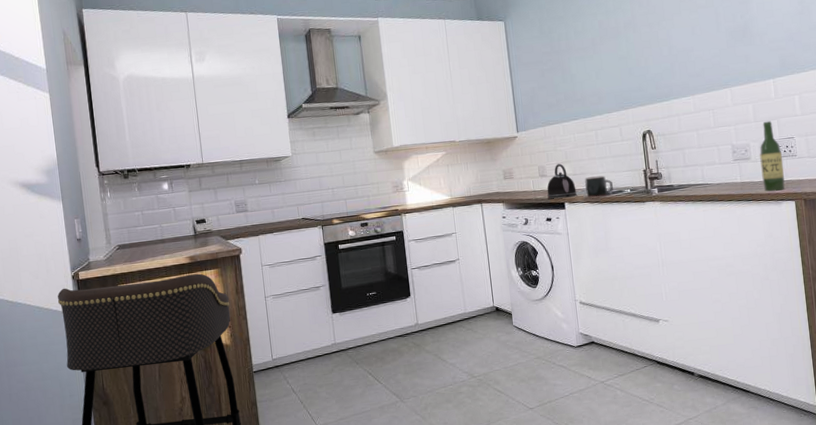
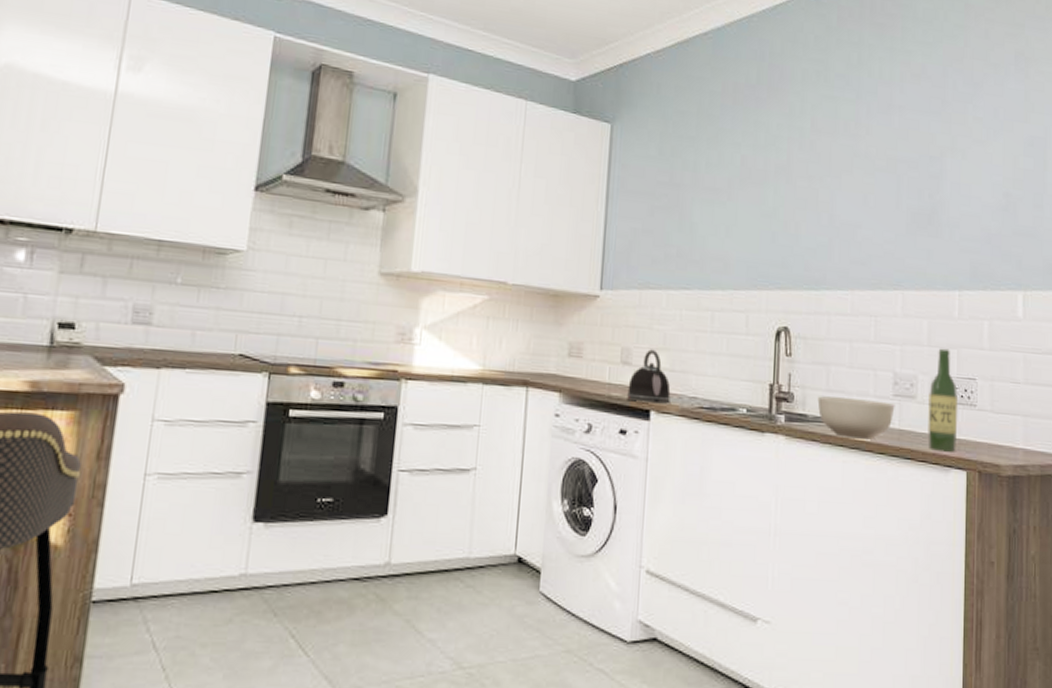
mug: present [584,175,613,198] -> none [683,378,724,414]
bowl: none [679,166,736,195] -> present [817,396,895,441]

